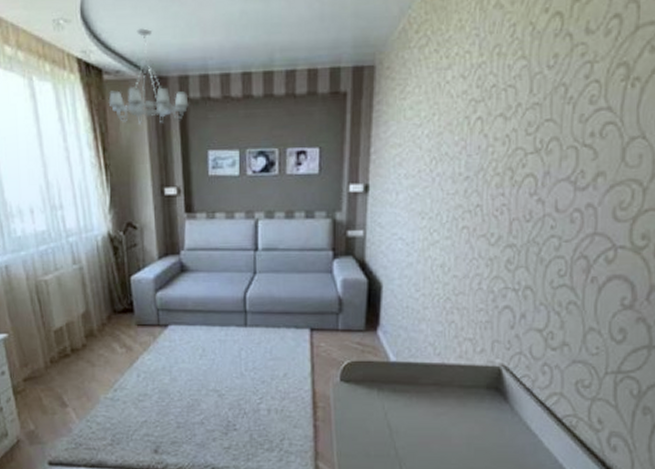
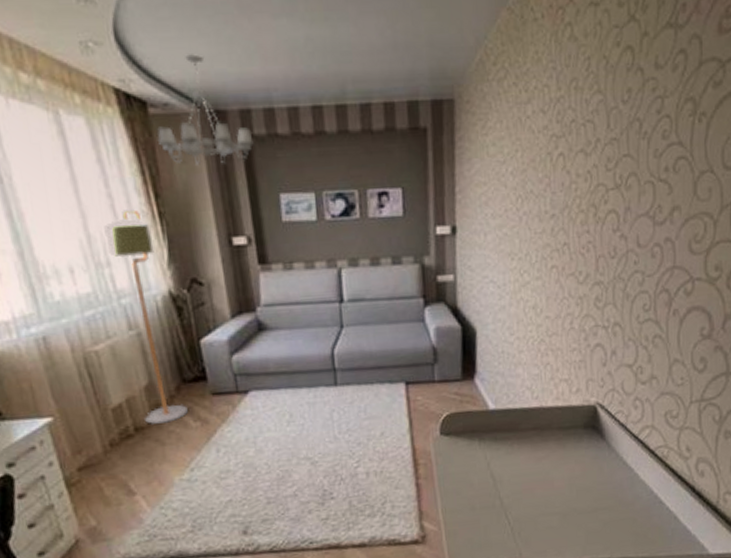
floor lamp: none [59,160,116,348] -> present [102,208,188,426]

